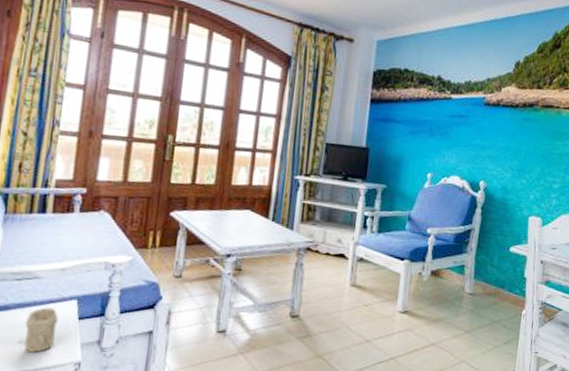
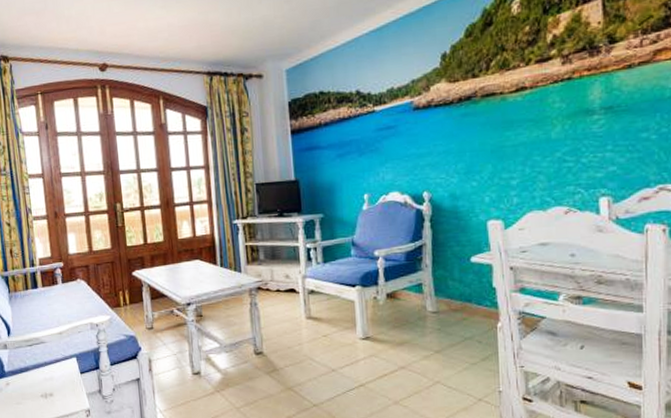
candle: present [24,307,58,353] -> none [43,366,67,404]

